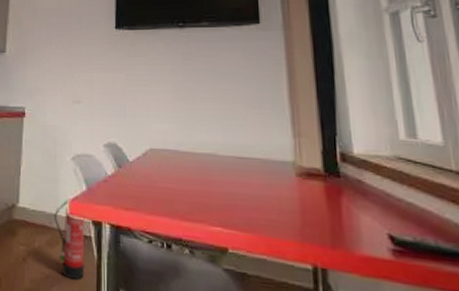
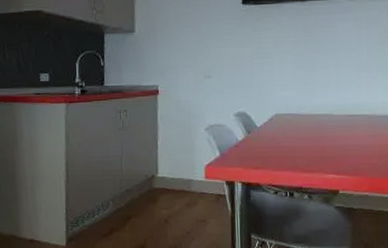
fire extinguisher: present [54,199,85,281] -> none [191,165,221,232]

